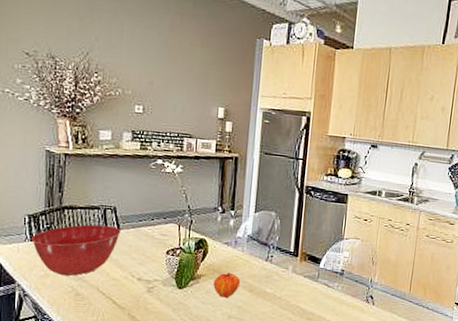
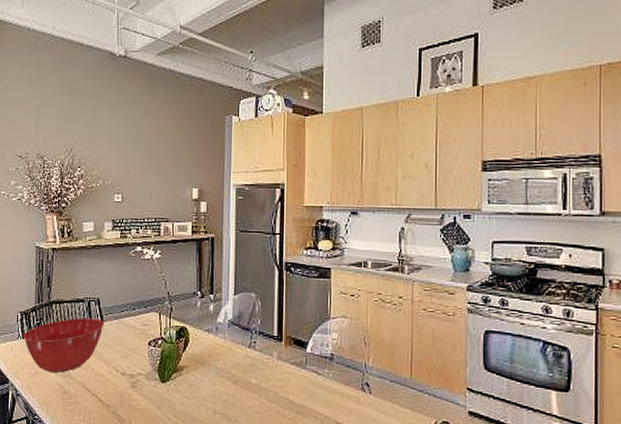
fruit: present [213,271,241,298] -> none [196,361,224,391]

